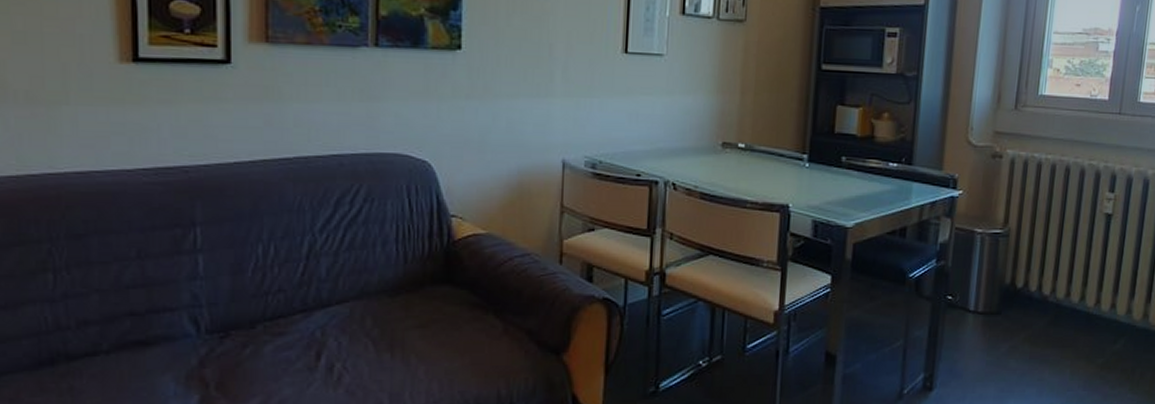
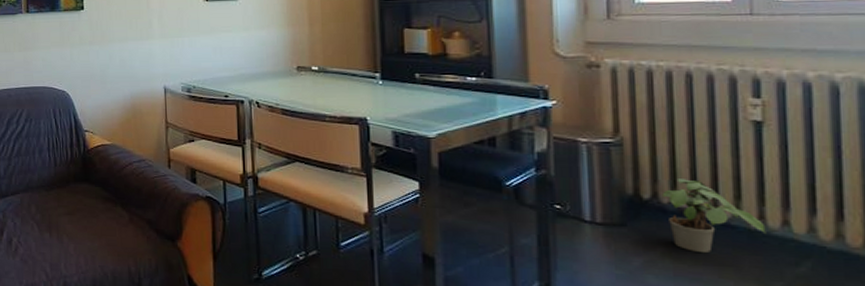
potted plant: none [1032,268,1100,337] -> present [662,179,766,254]

